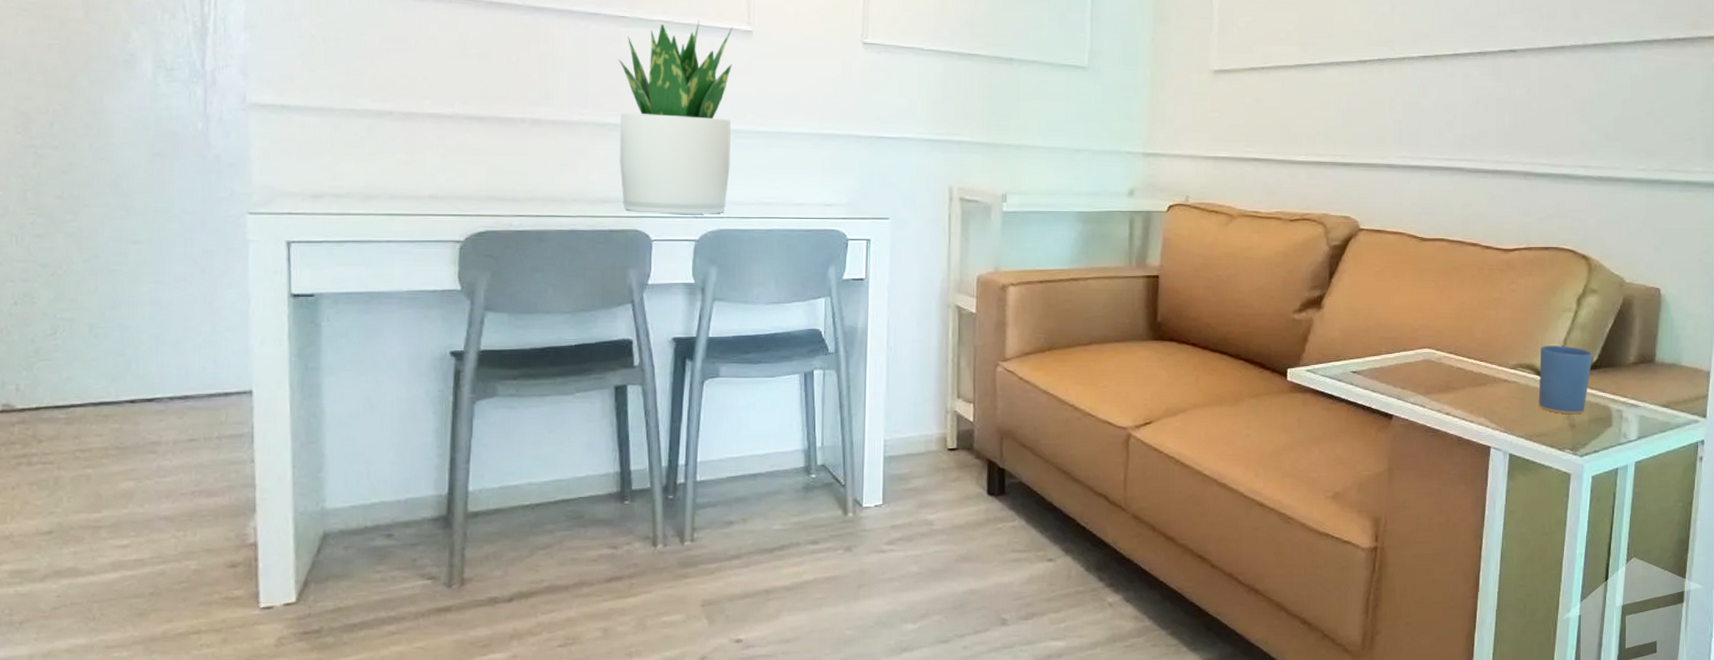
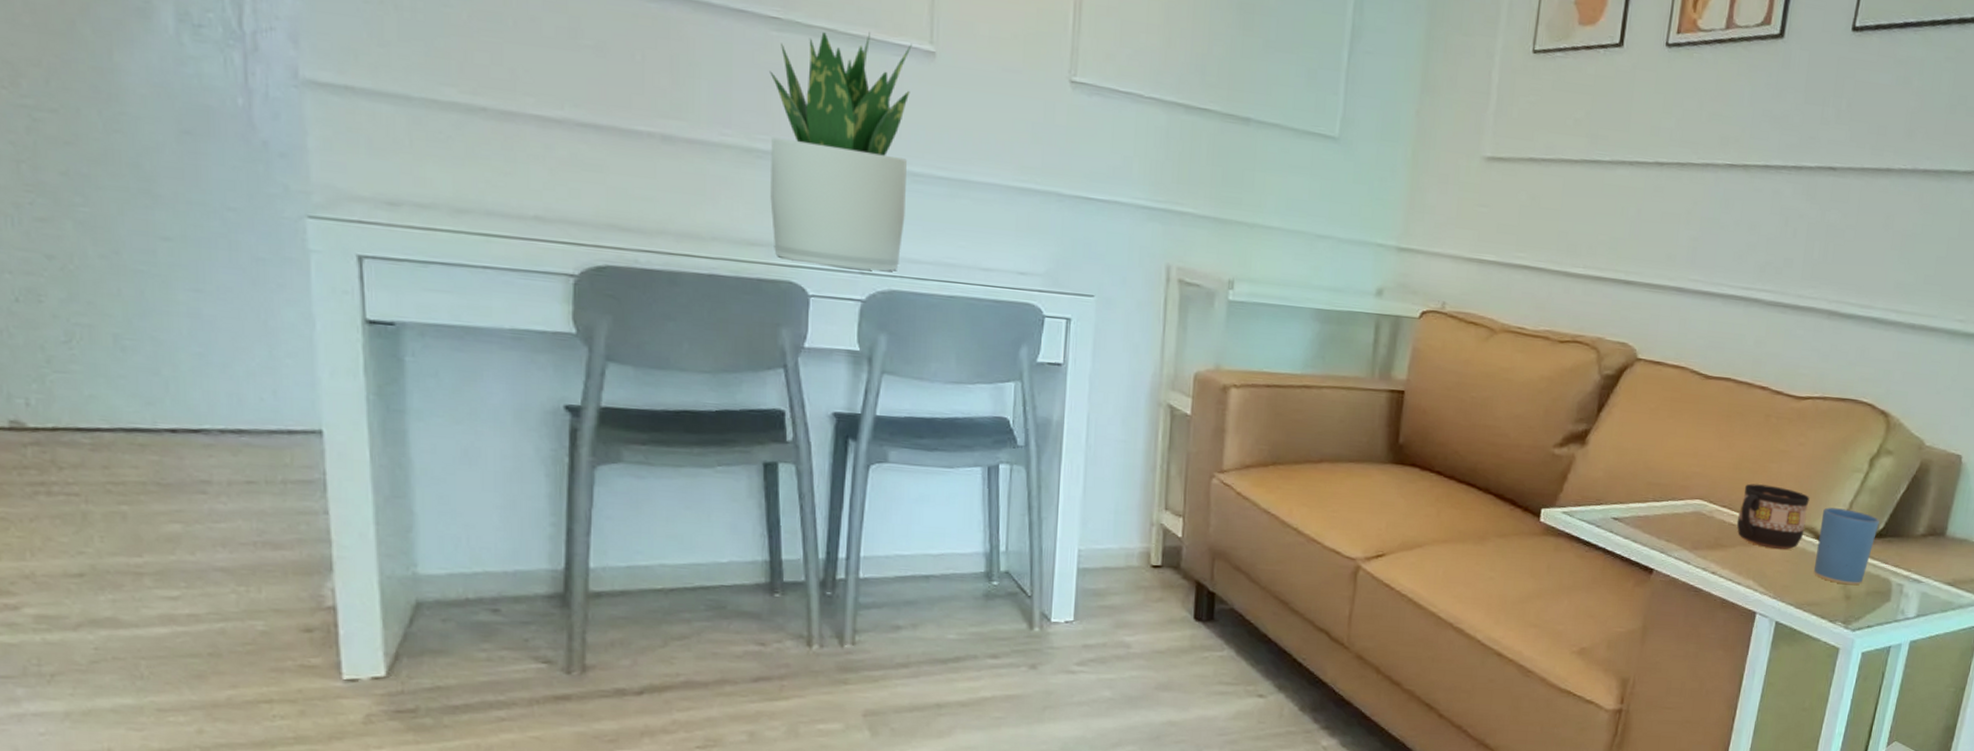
cup: none [1463,330,1527,387] -> present [1736,483,1810,550]

